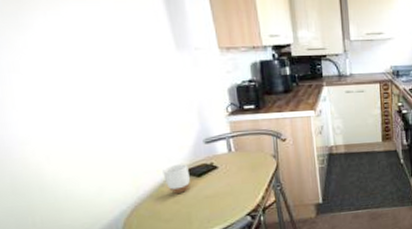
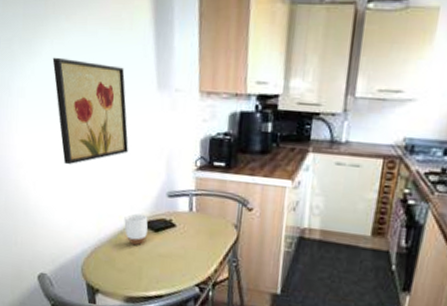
wall art: none [48,28,155,132] -> present [52,57,129,165]

